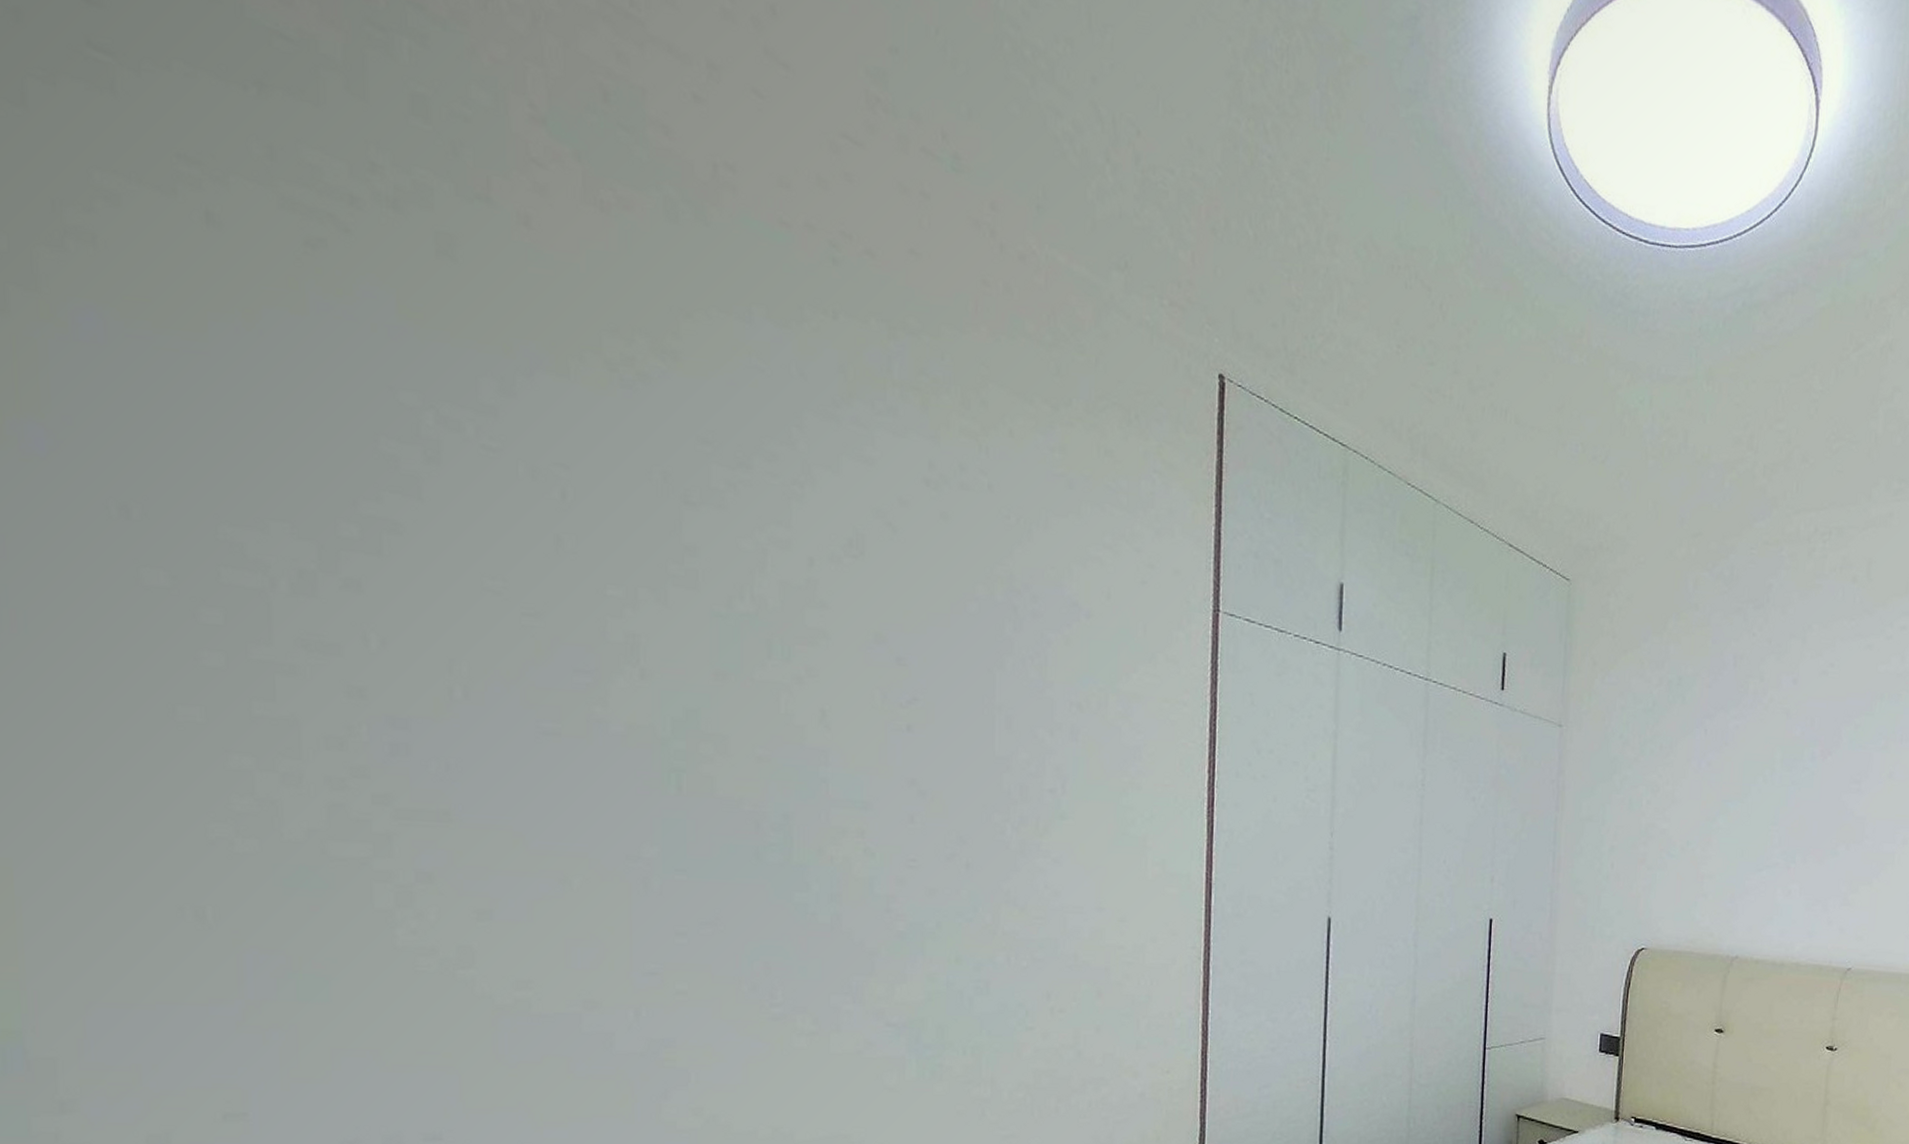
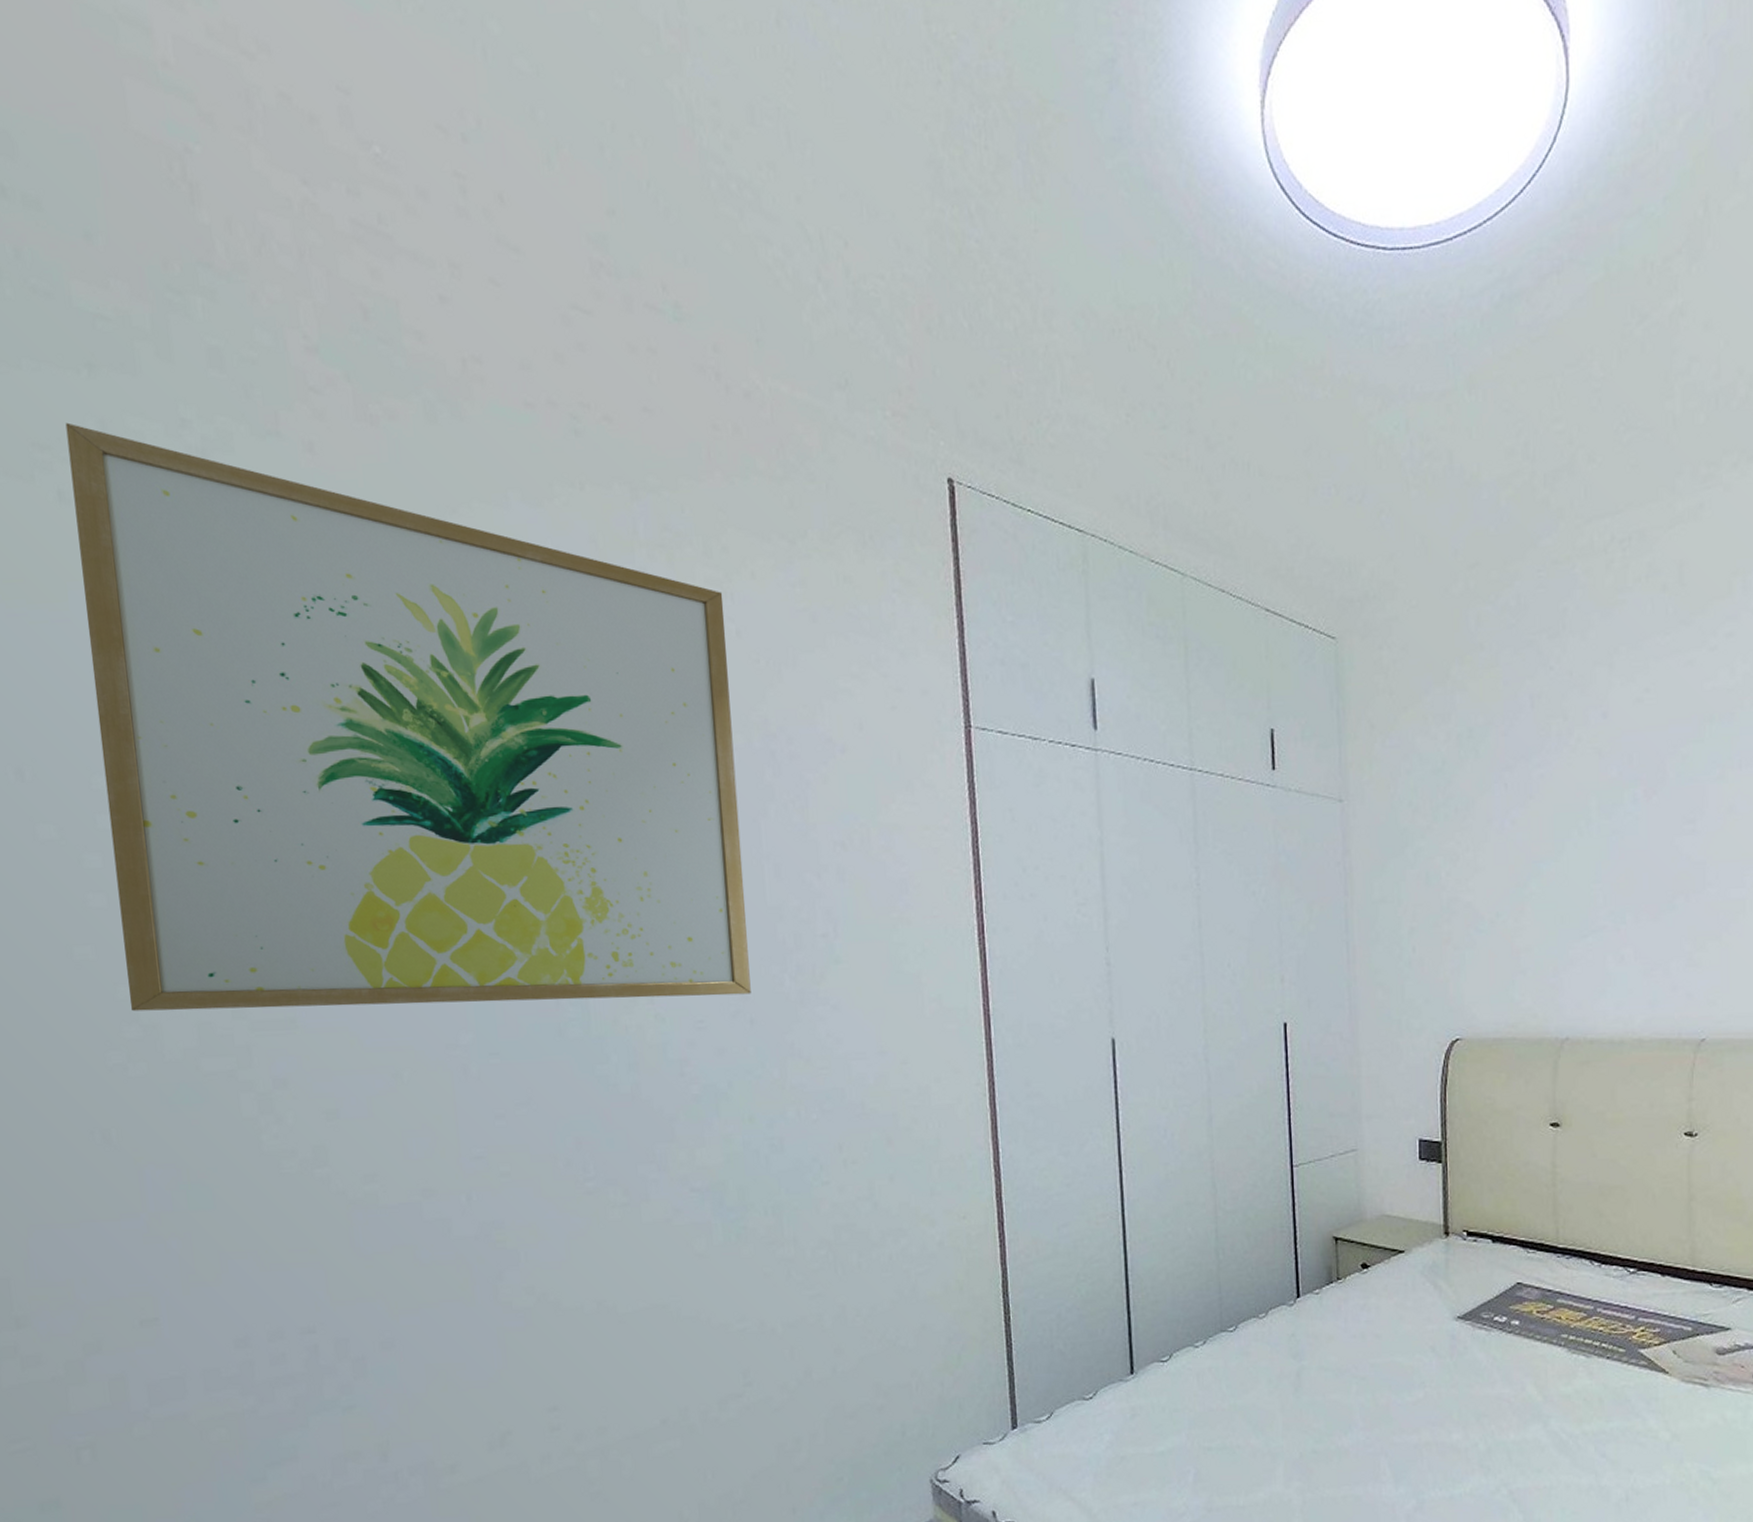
wall art: none [223,140,978,839] -> present [65,422,751,1012]

